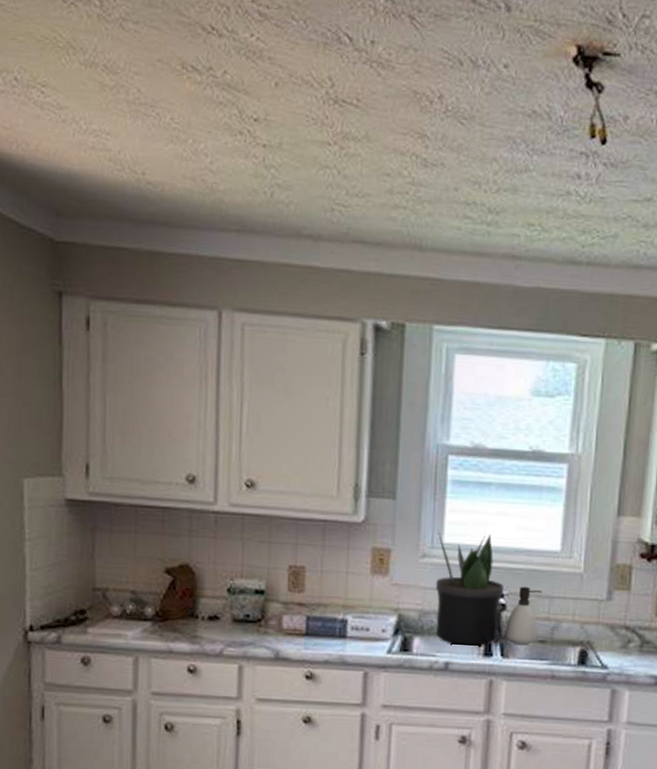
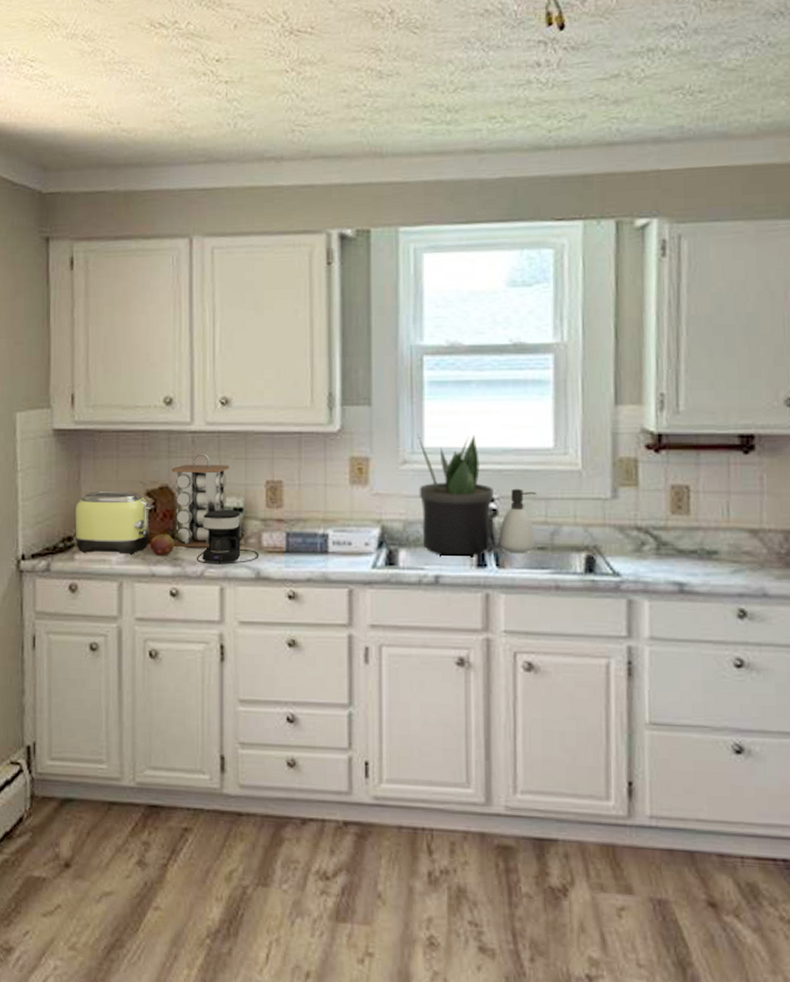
toaster: none [88,564,174,631] -> present [75,490,154,555]
fruit: none [168,611,194,634] -> present [150,534,174,556]
spice rack: none [192,533,253,629] -> present [171,452,230,549]
coffee maker: none [215,590,278,645] -> present [196,509,258,565]

